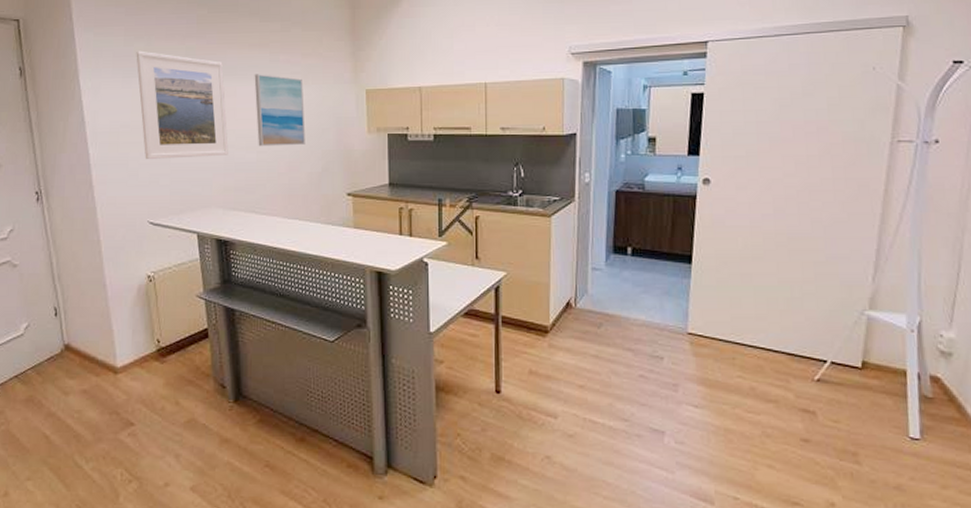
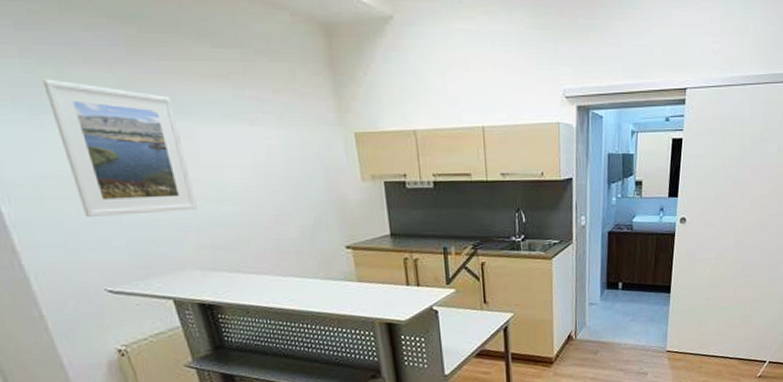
wall art: present [254,74,305,147] -> none [215,113,291,198]

